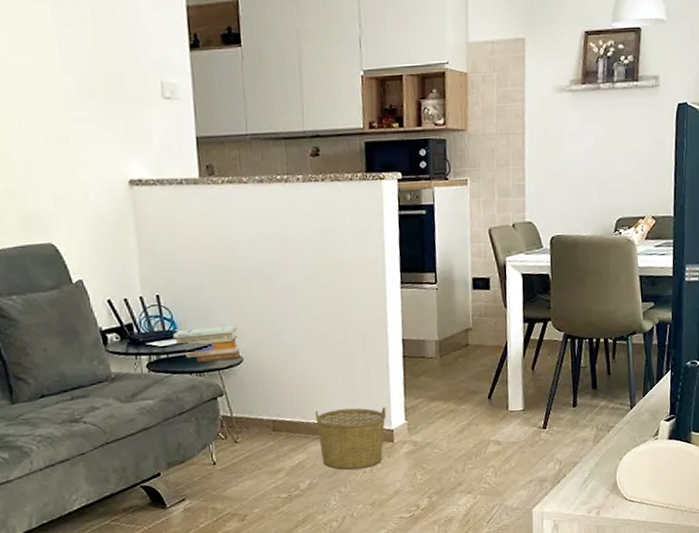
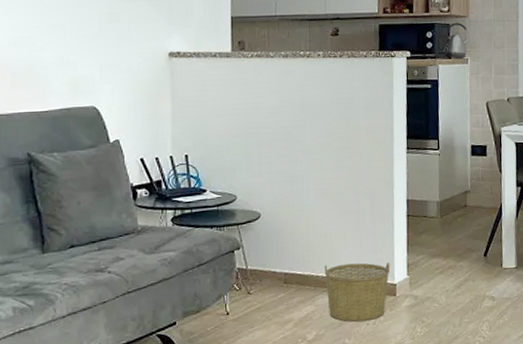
books: present [173,324,240,362] -> none [198,183,258,217]
kettle: none [439,137,470,180] -> present [443,22,471,59]

